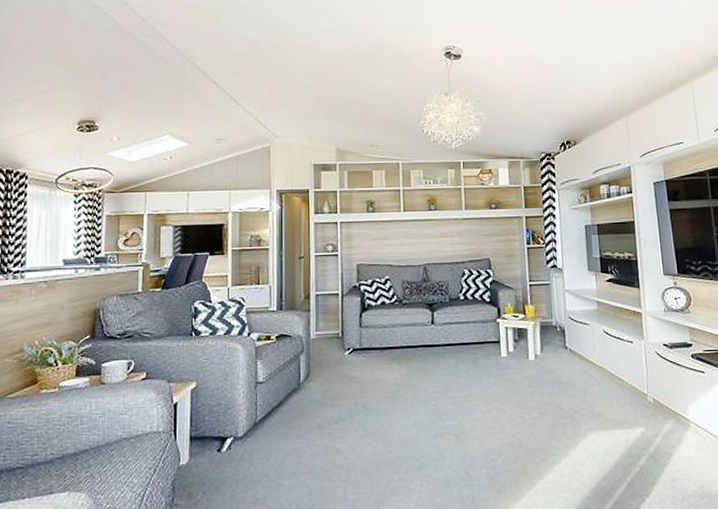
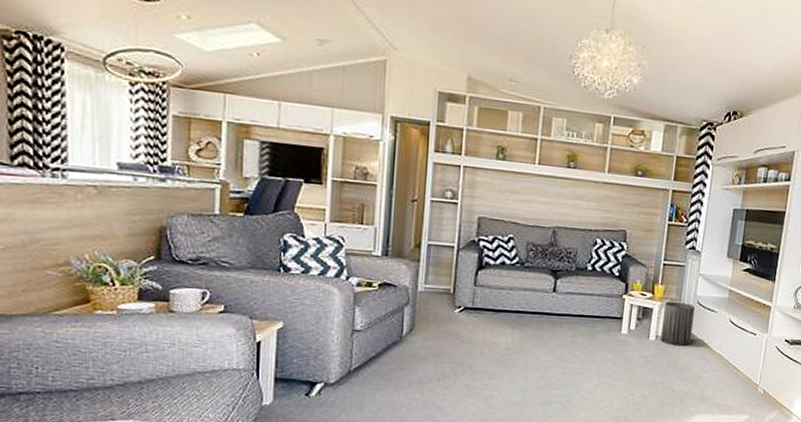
trash can: none [537,319,570,363] -> present [660,301,696,346]

